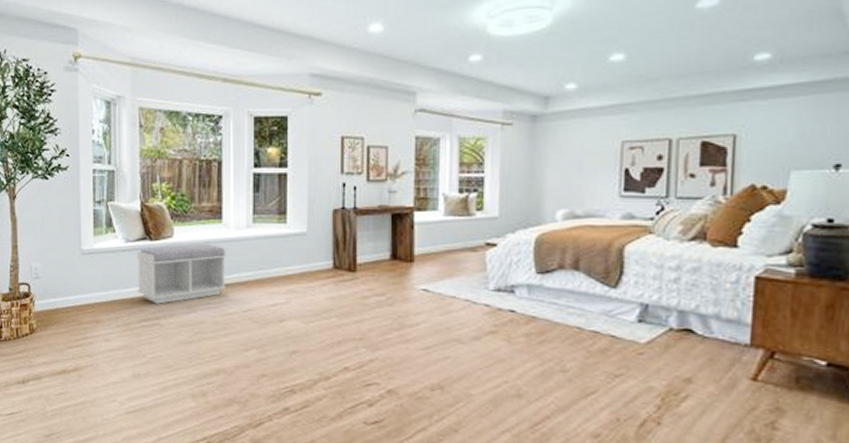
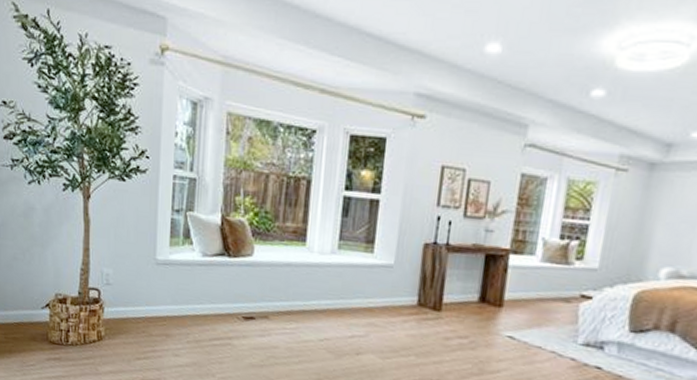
bench: present [136,244,226,304] -> none [211,264,307,324]

